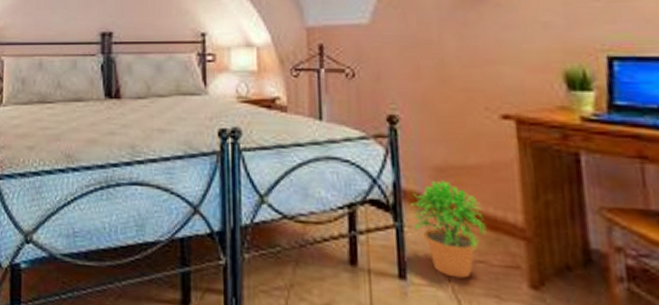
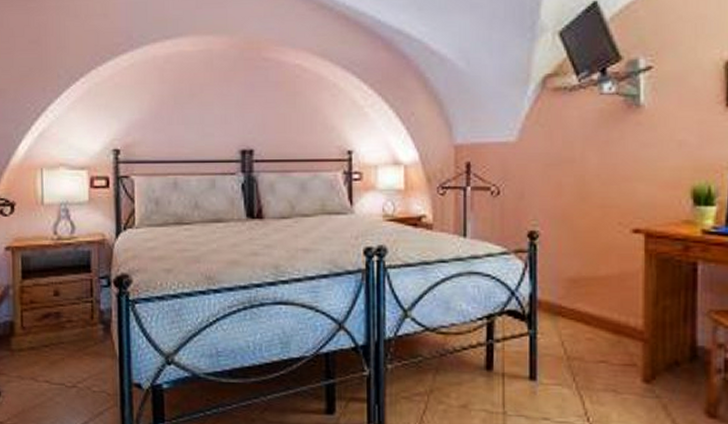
potted plant: present [411,180,486,279] -> none [544,291,610,377]

